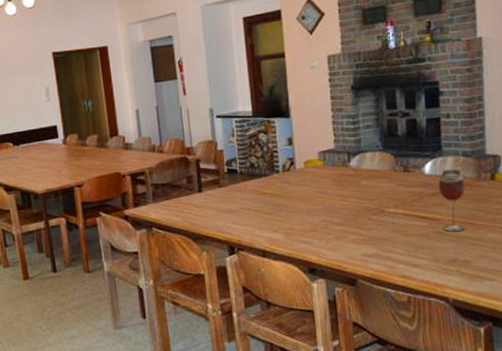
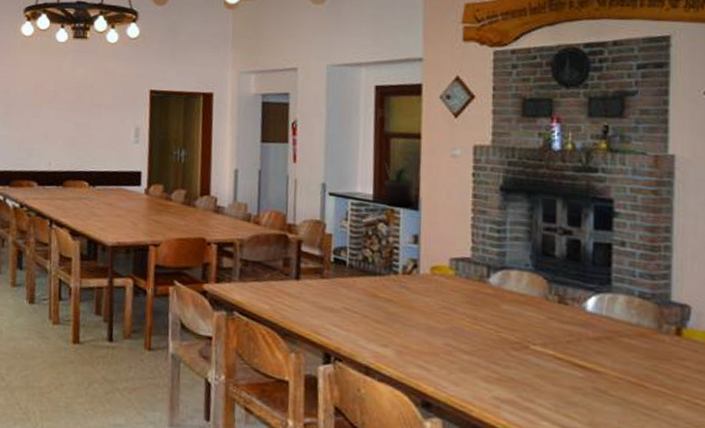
wineglass: present [438,169,465,231] -> none [603,310,640,394]

